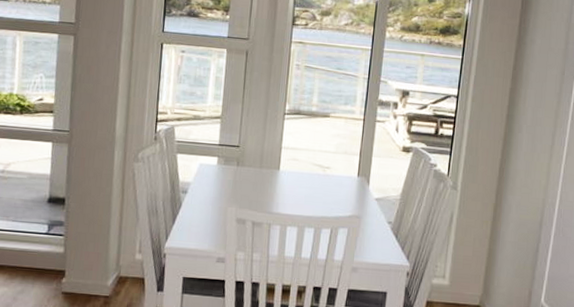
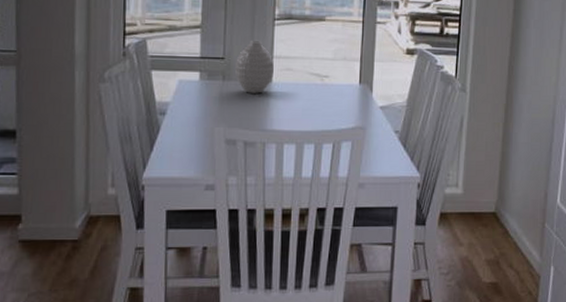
vase: none [248,131,282,180] -> present [235,40,274,94]

